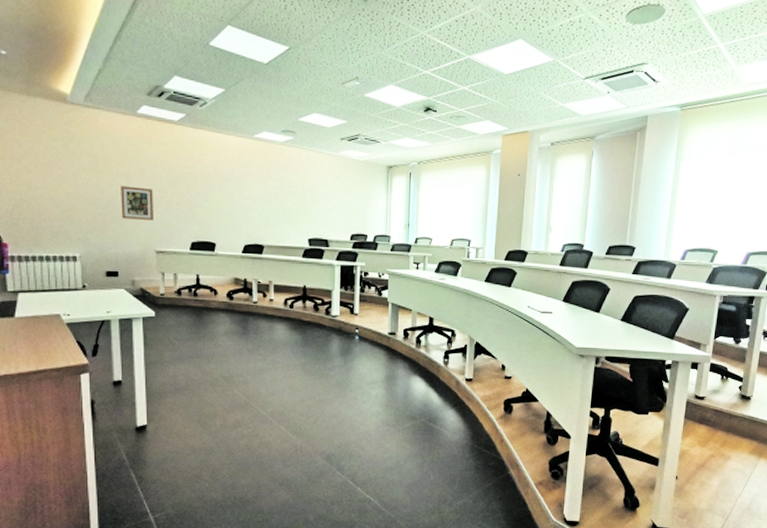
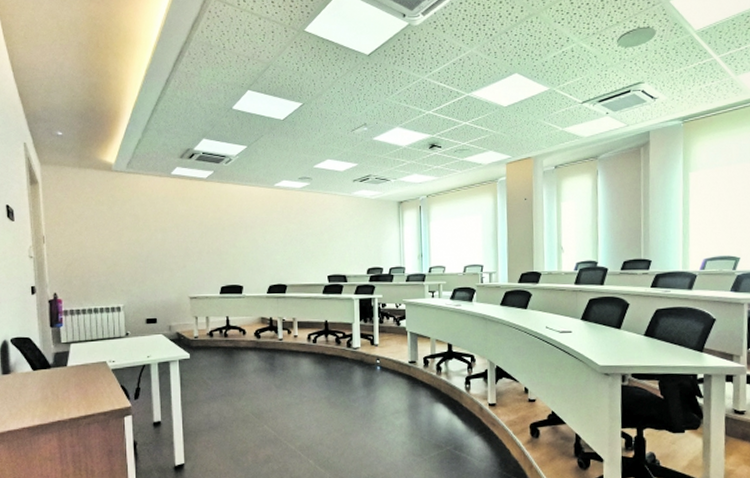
wall art: present [121,186,153,220] -> none [158,240,187,270]

